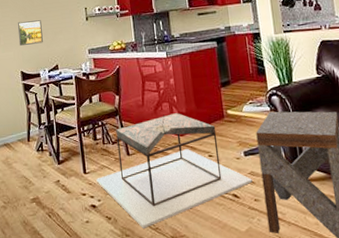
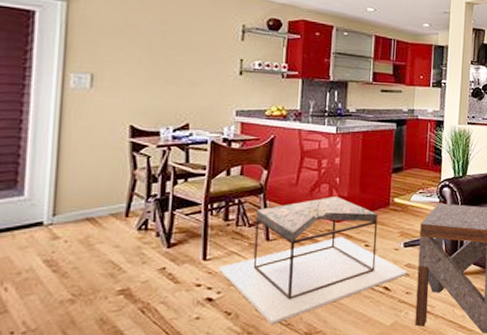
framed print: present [17,20,43,46] -> none [133,60,174,93]

